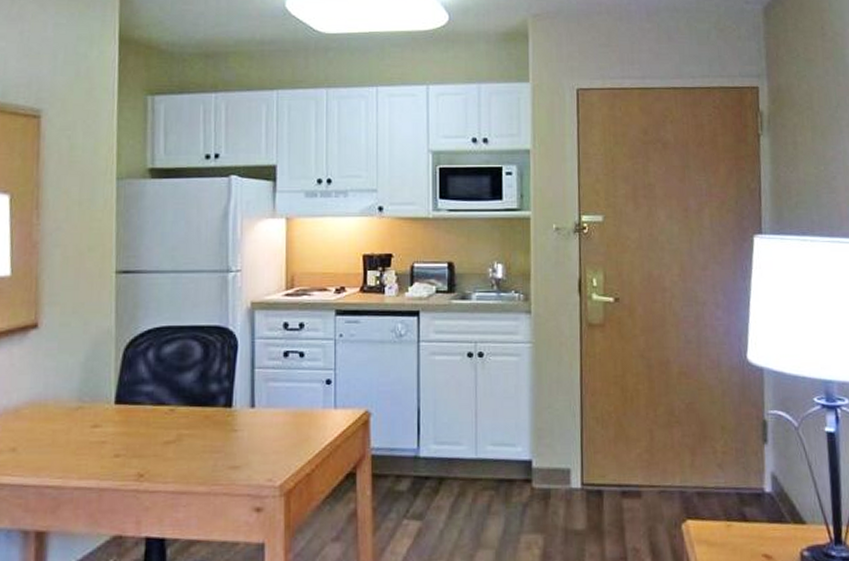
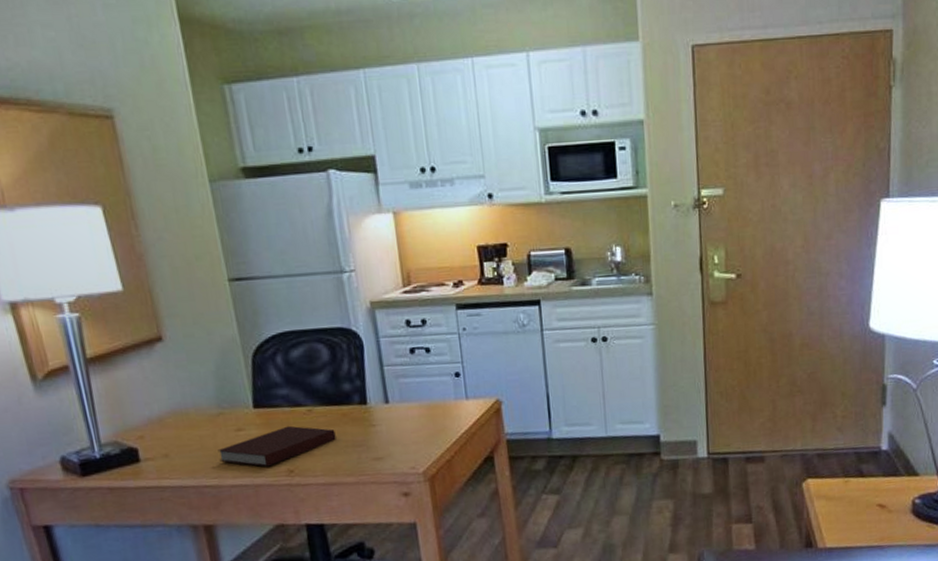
notebook: none [68,425,195,469] -> present [217,425,336,467]

